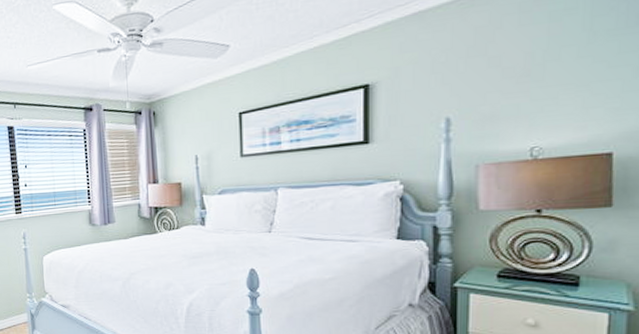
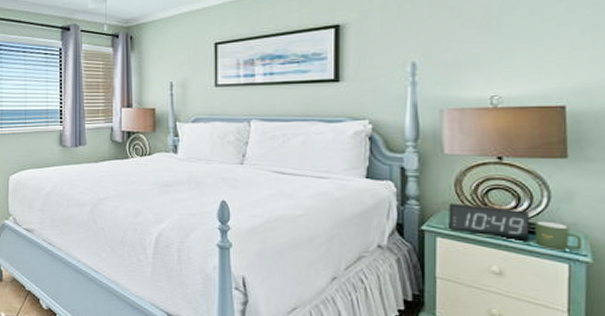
alarm clock: none [481,258,569,293] -> present [447,203,530,241]
mug: none [573,272,624,301] -> present [535,221,582,251]

